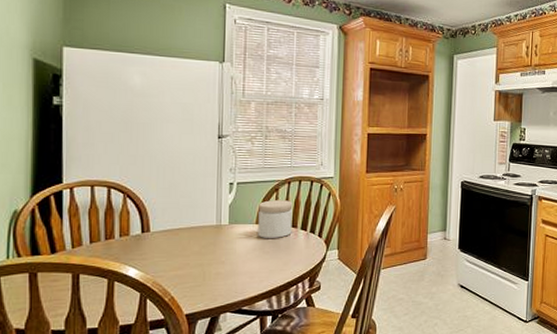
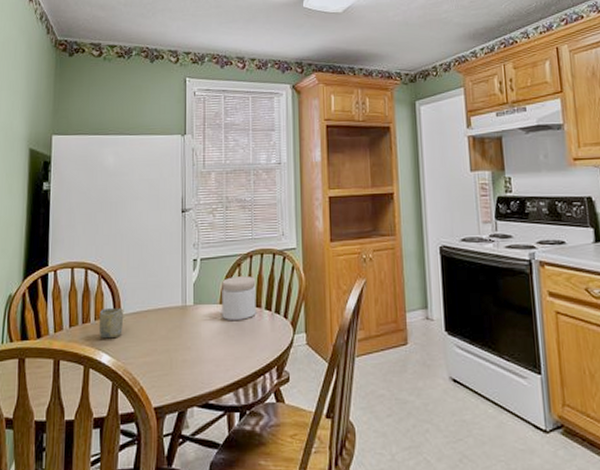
cup: none [124,226,152,254] -> present [98,308,123,339]

